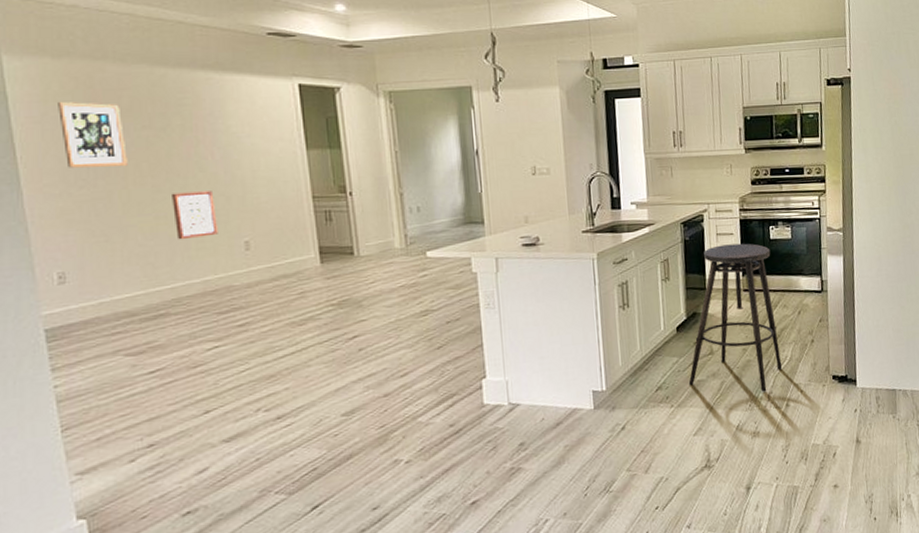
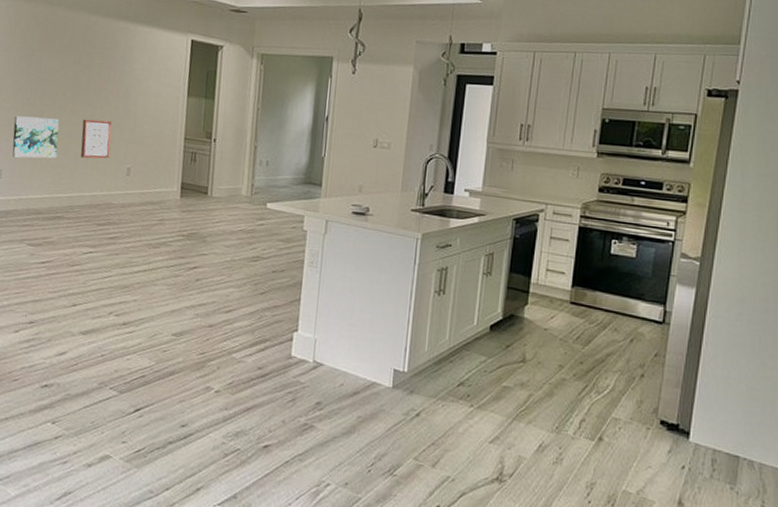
wall art: present [58,102,128,168] -> none [19,36,62,93]
wall art: none [69,198,144,254] -> present [12,115,59,159]
stool: present [688,243,783,393] -> none [493,249,609,418]

